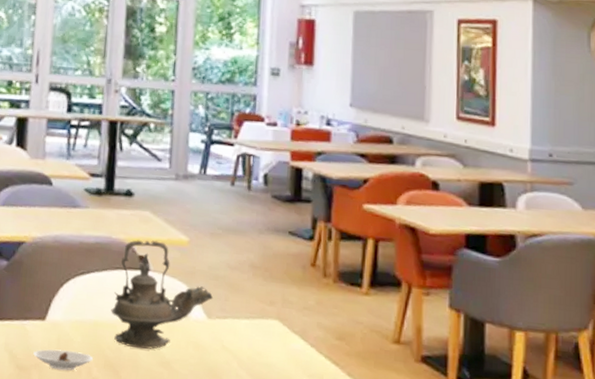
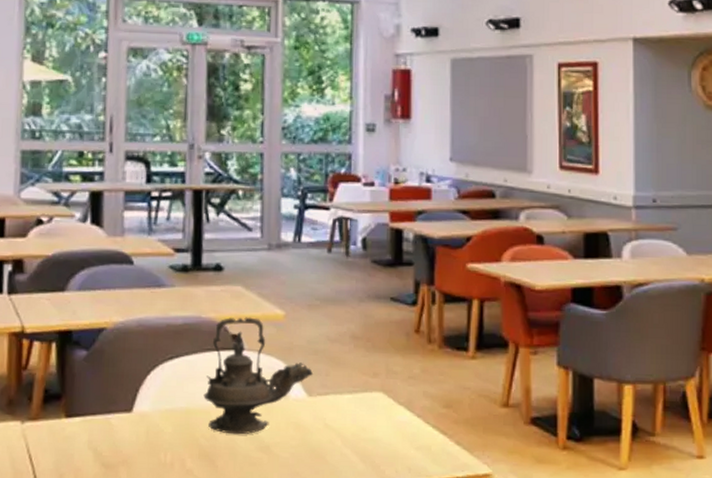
saucer: present [33,349,93,371] -> none [120,442,186,465]

